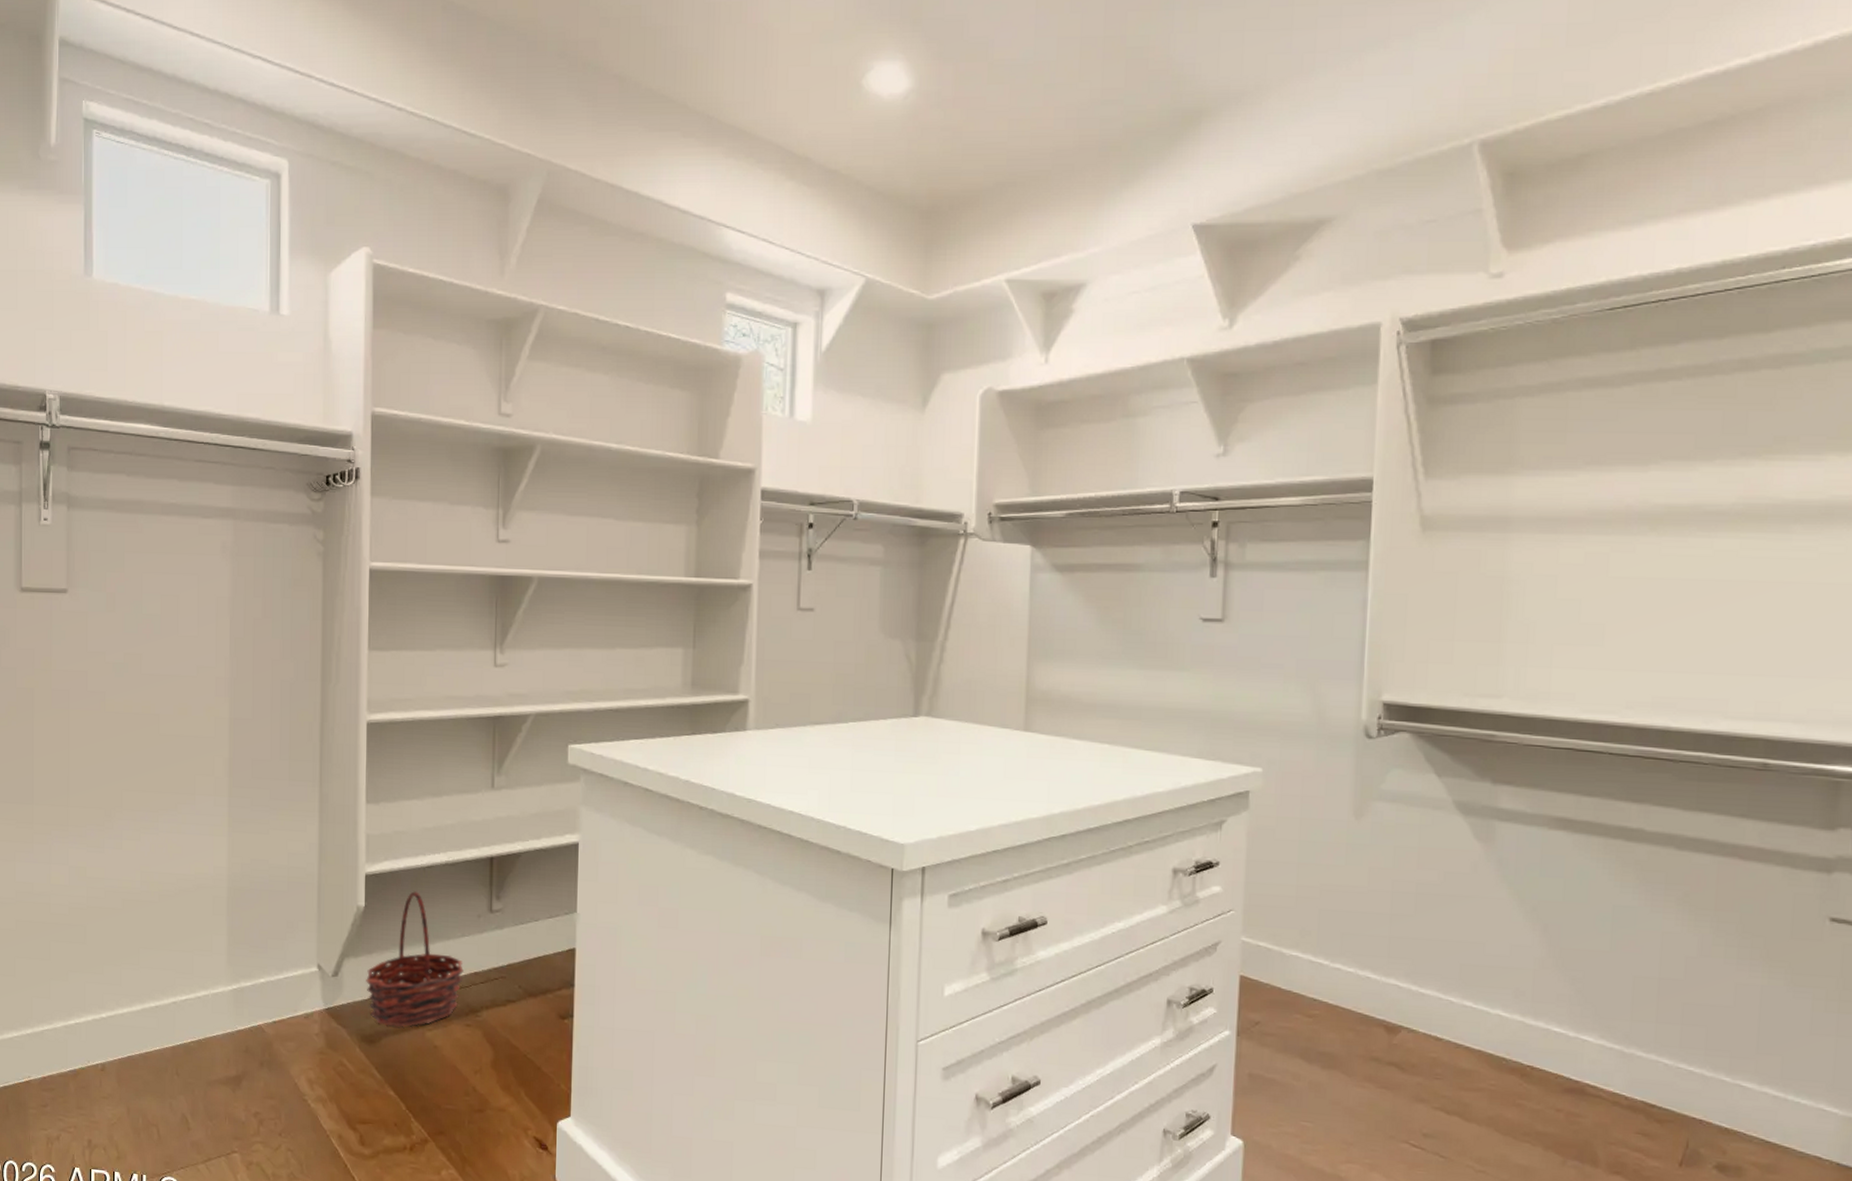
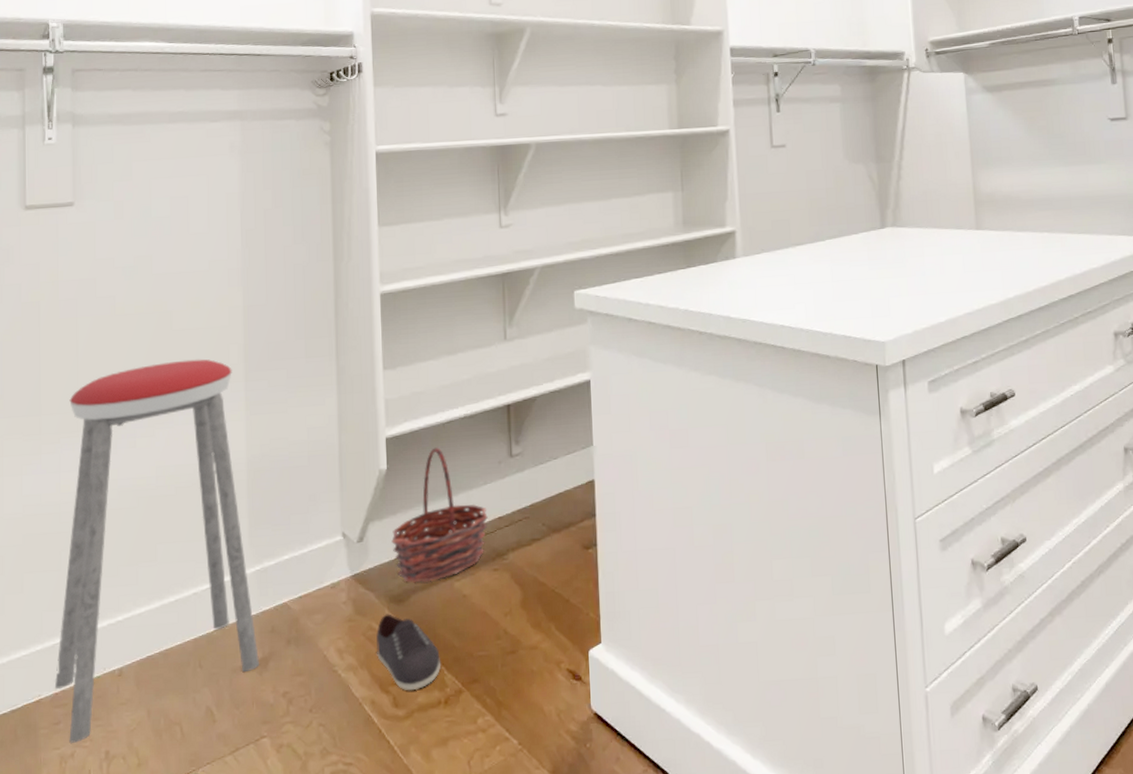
music stool: none [42,766,233,1127] -> present [54,359,259,743]
shoe: none [346,1052,408,1132] -> present [376,614,440,691]

